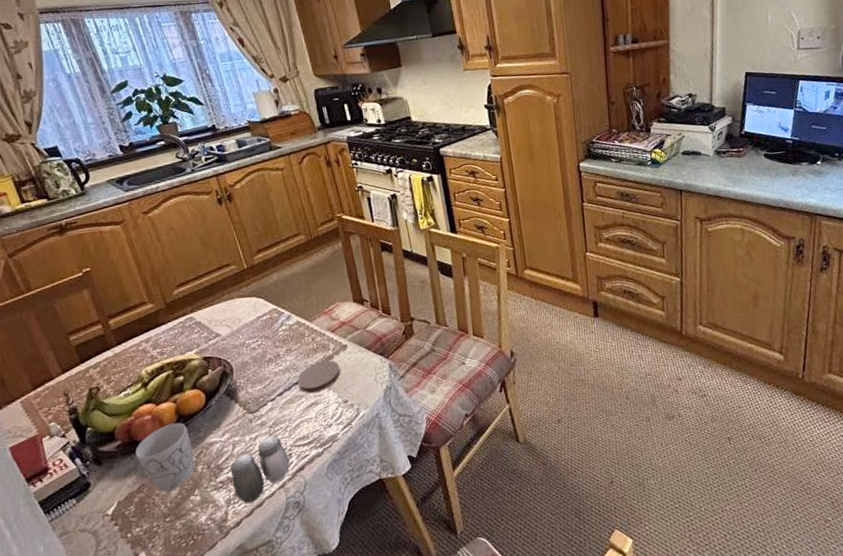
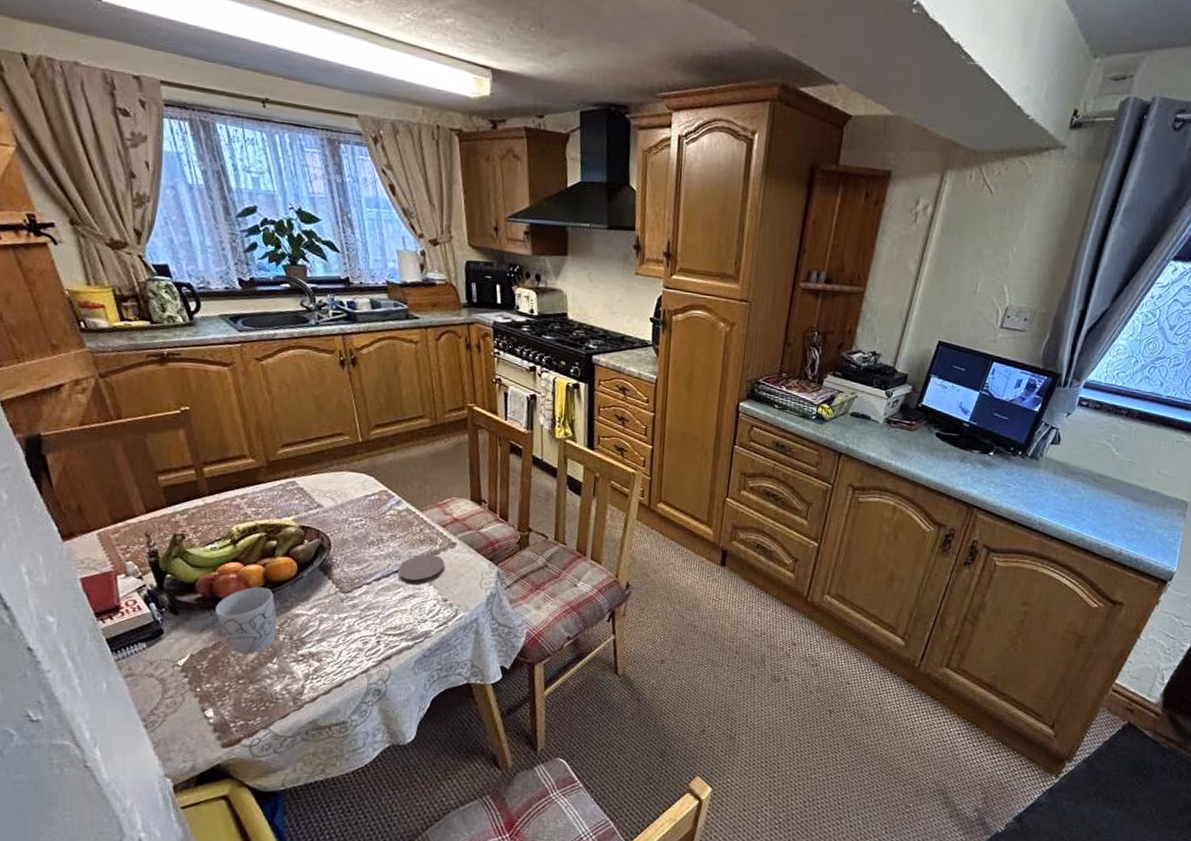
salt and pepper shaker: present [230,435,290,504] -> none [313,619,377,682]

